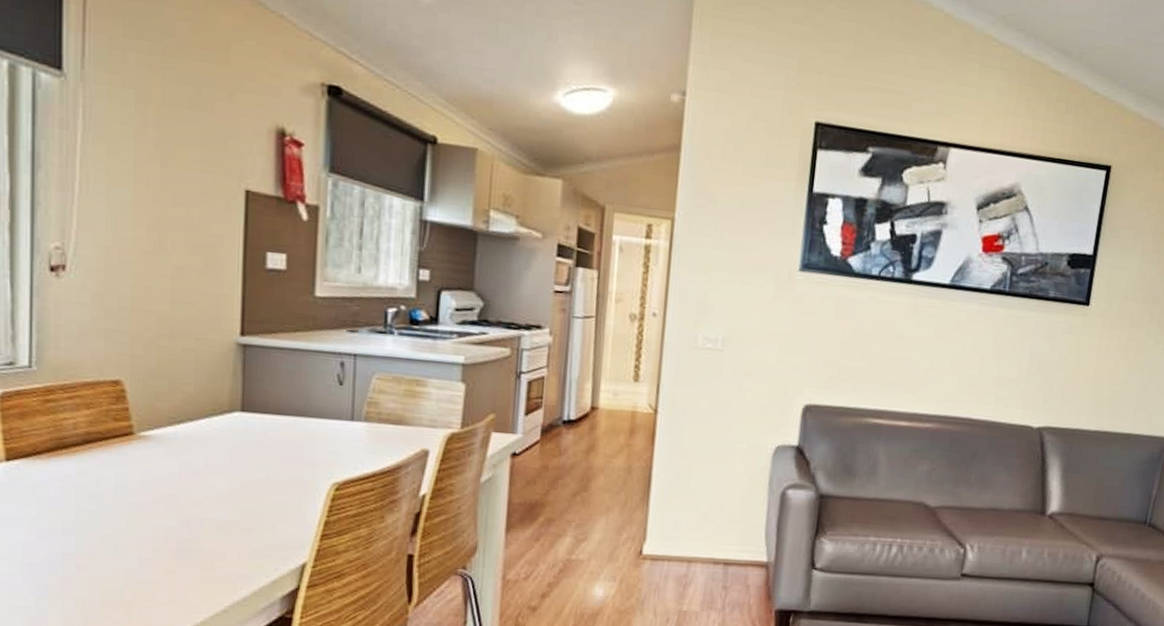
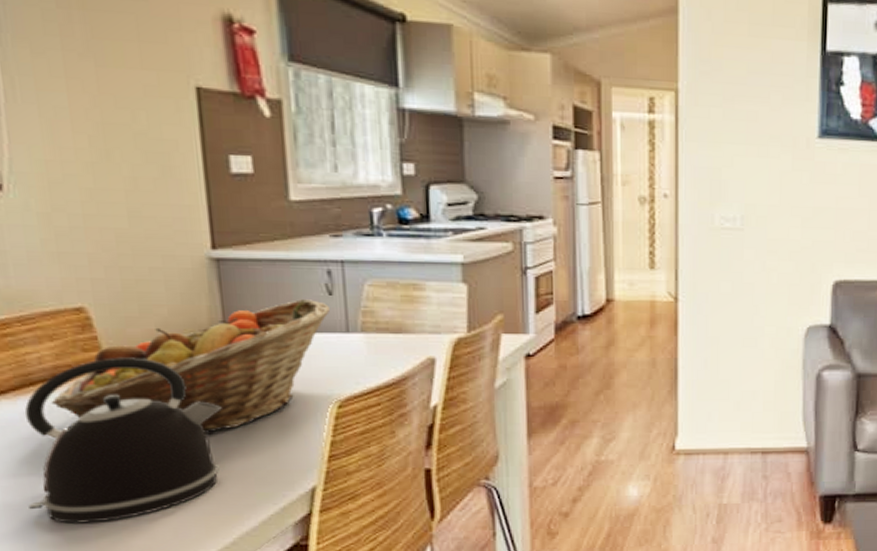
kettle: none [45,428,230,581] -> present [24,357,222,524]
fruit basket: none [79,387,339,505] -> present [50,299,330,433]

